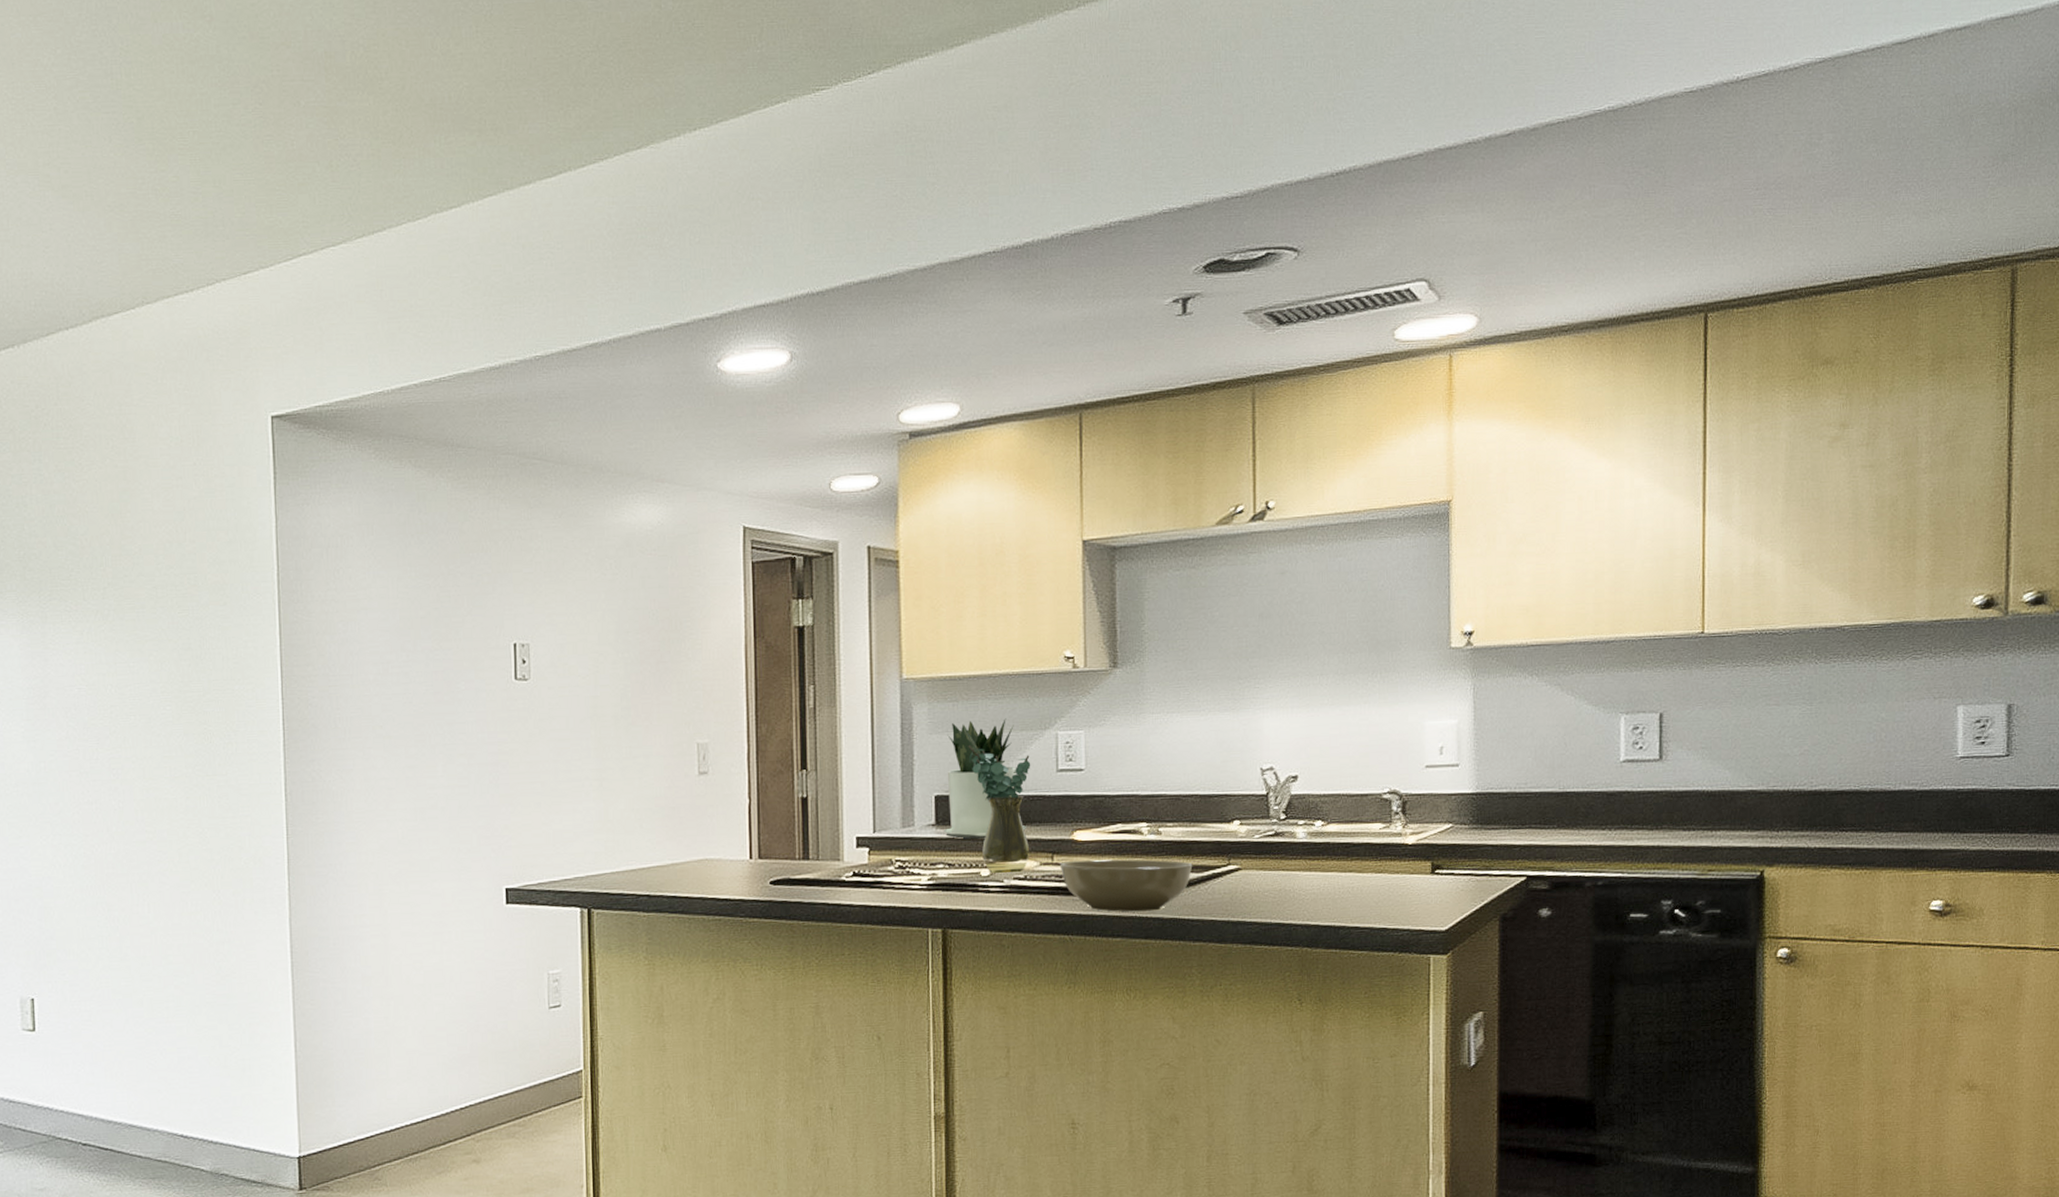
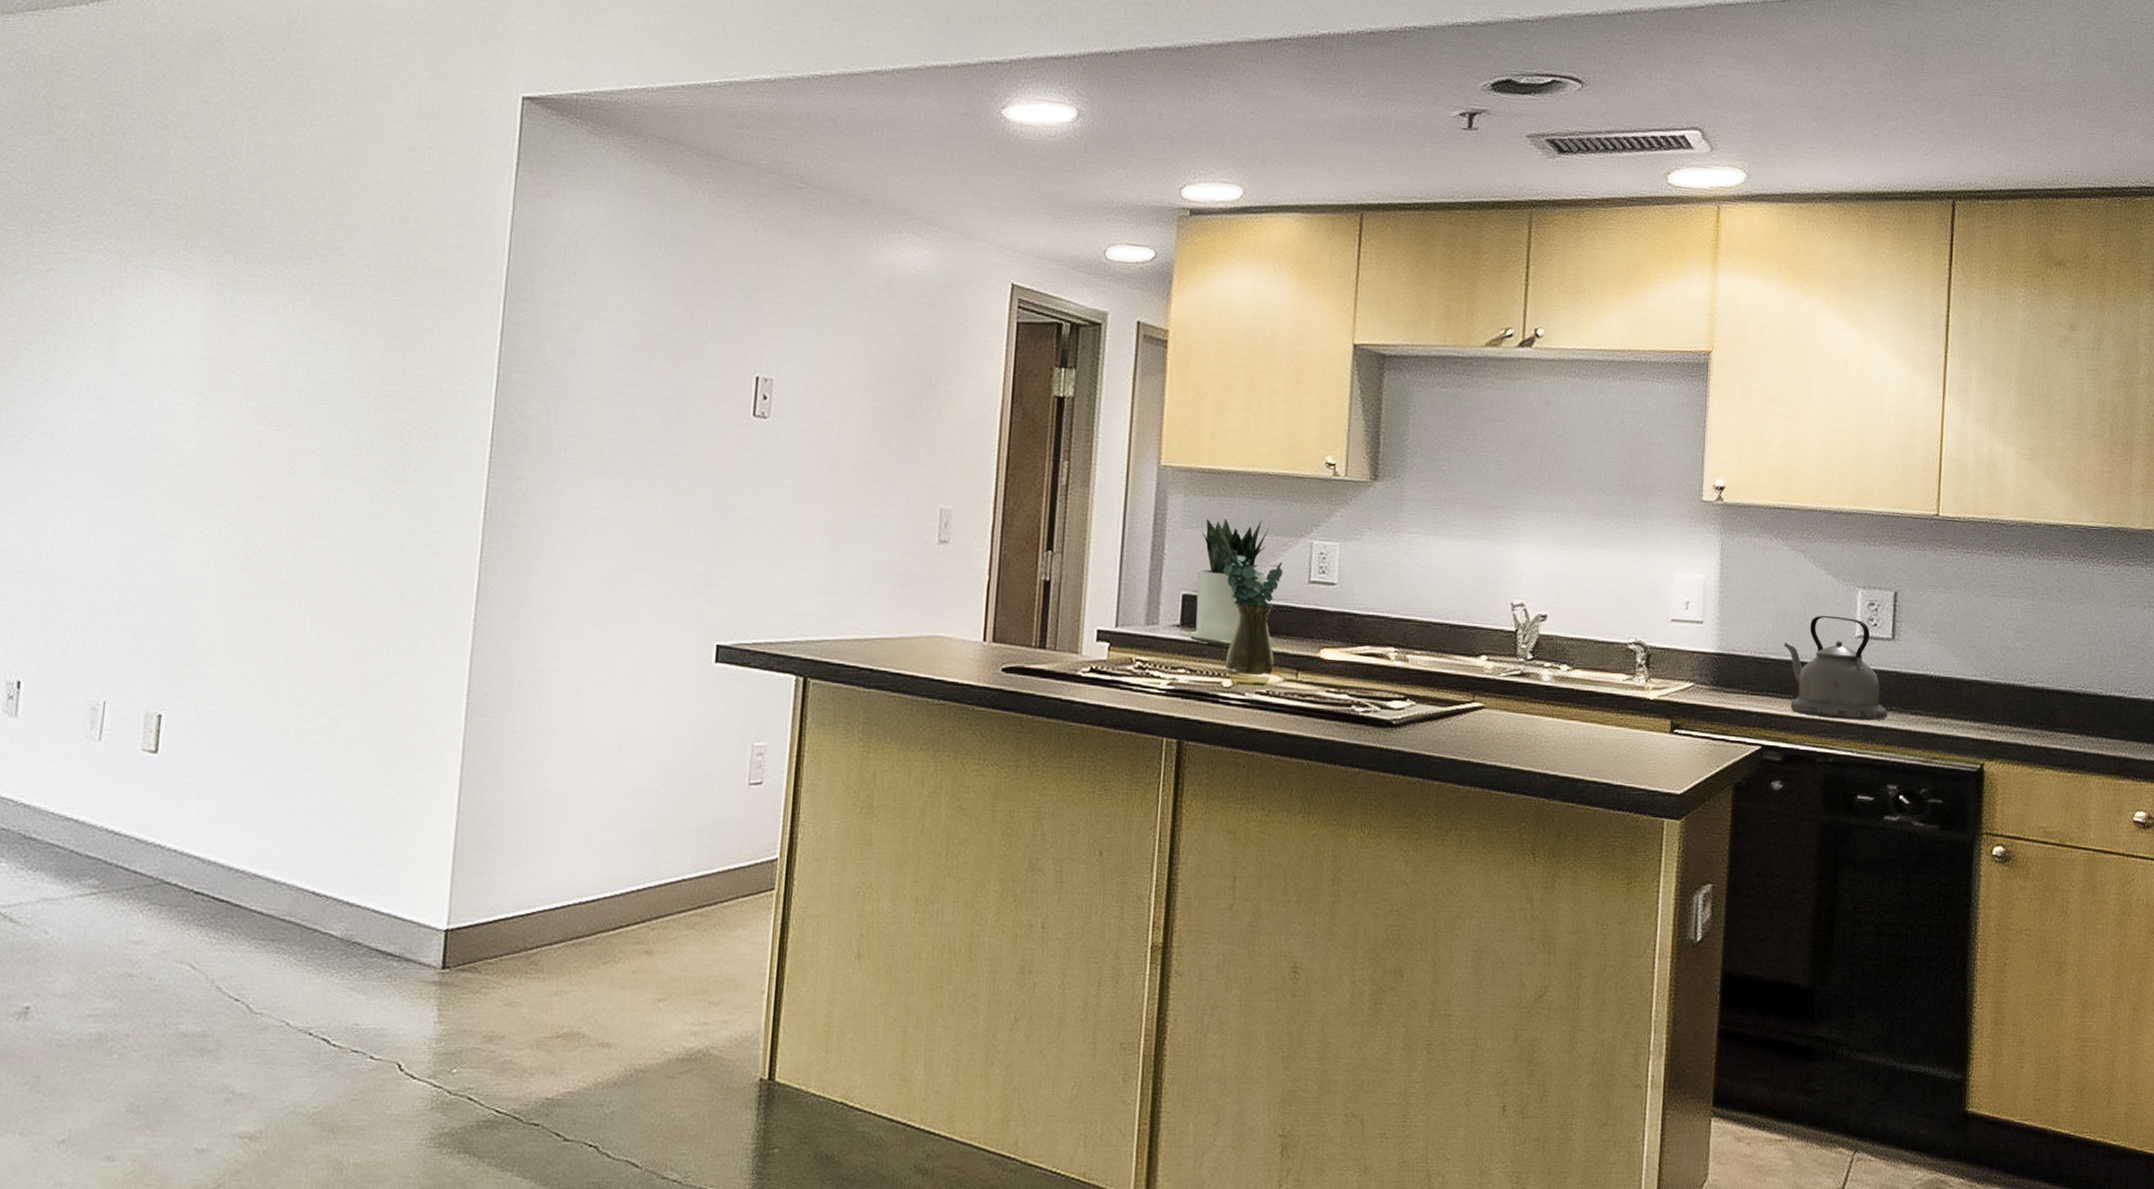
bowl: present [1059,859,1193,912] -> none [1303,680,1437,743]
kettle: none [1545,744,1658,843] -> present [1784,615,1888,721]

